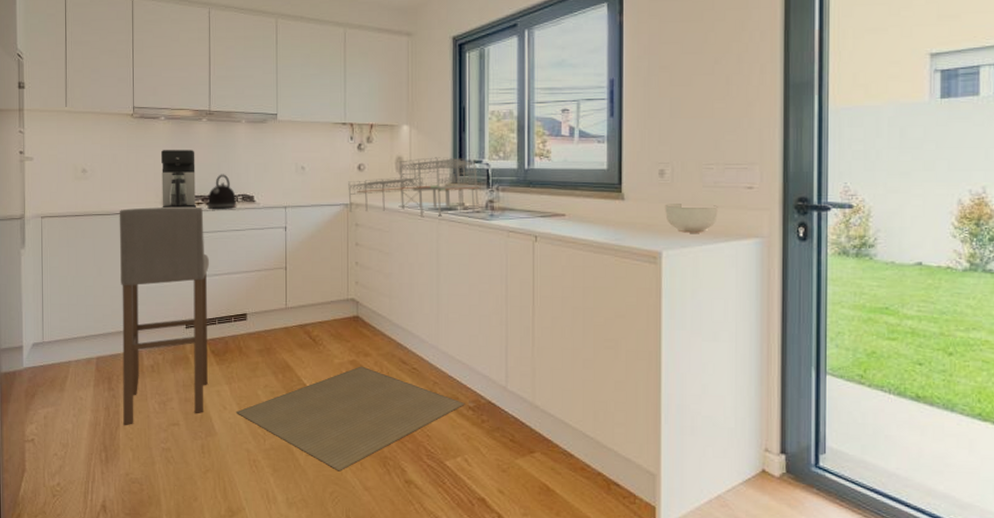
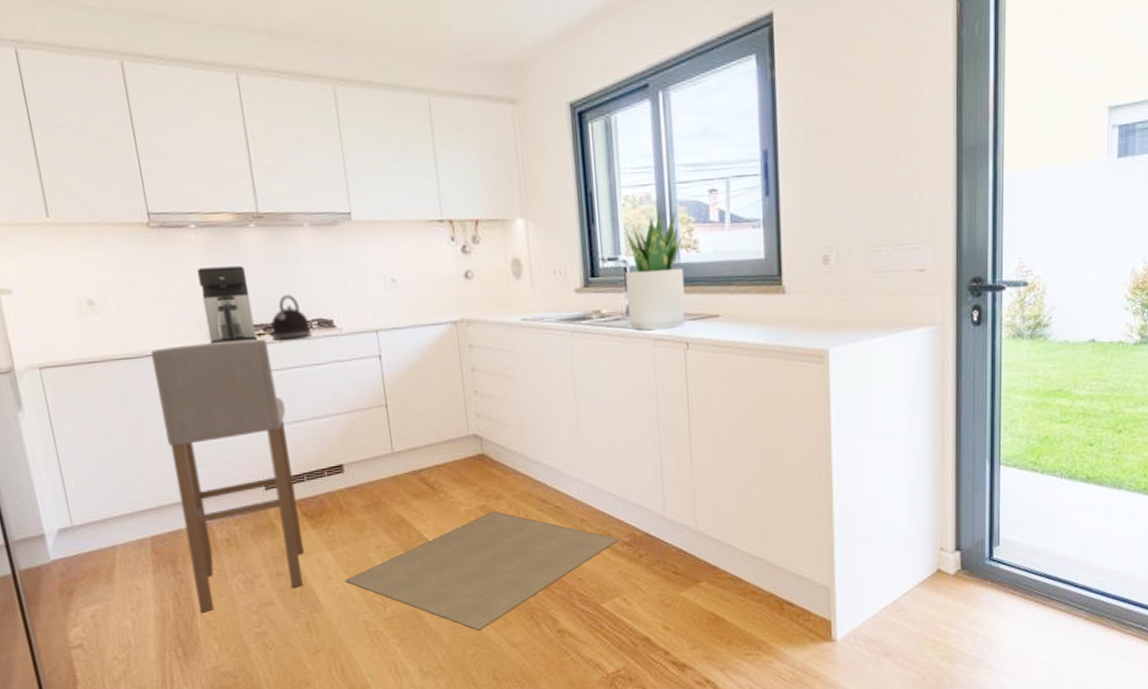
architectural model: present [348,157,480,217] -> none [454,255,618,331]
planter: none [488,124,538,224] -> present [624,211,686,331]
bowl: present [664,204,719,233] -> none [829,292,889,326]

